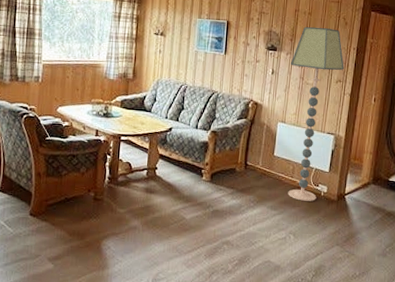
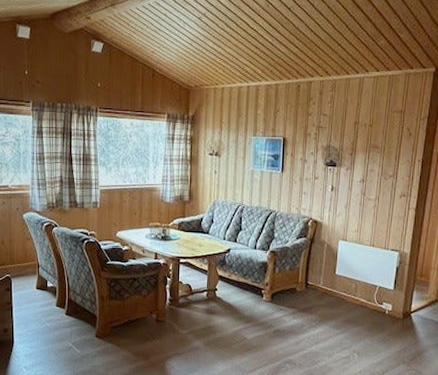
floor lamp: present [288,27,344,201] -> none [351,139,409,320]

